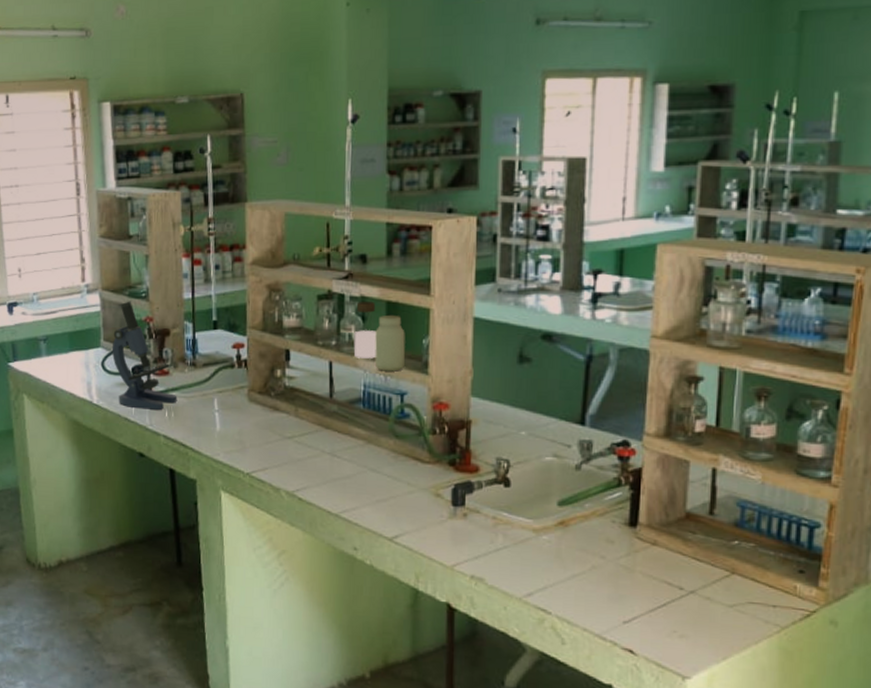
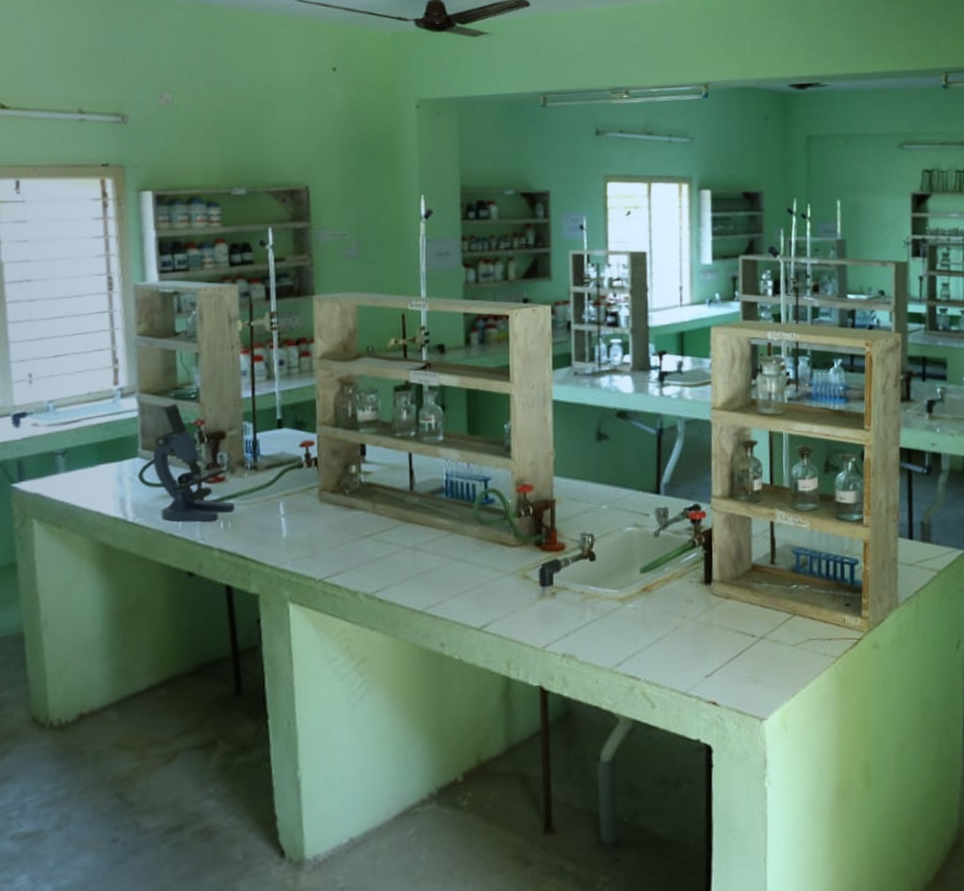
jar: present [353,302,377,359] -> none [434,391,458,448]
jar: present [374,314,405,372] -> none [456,402,487,459]

